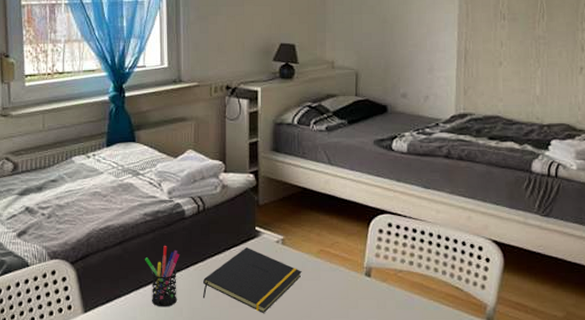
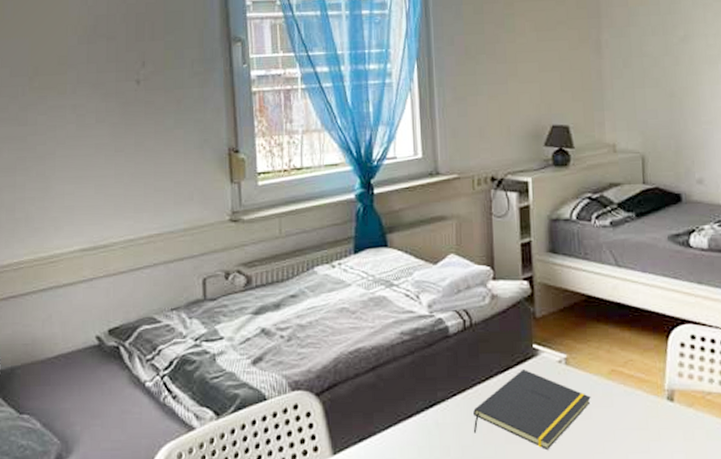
pen holder: present [144,245,179,307] -> none [402,369,444,446]

